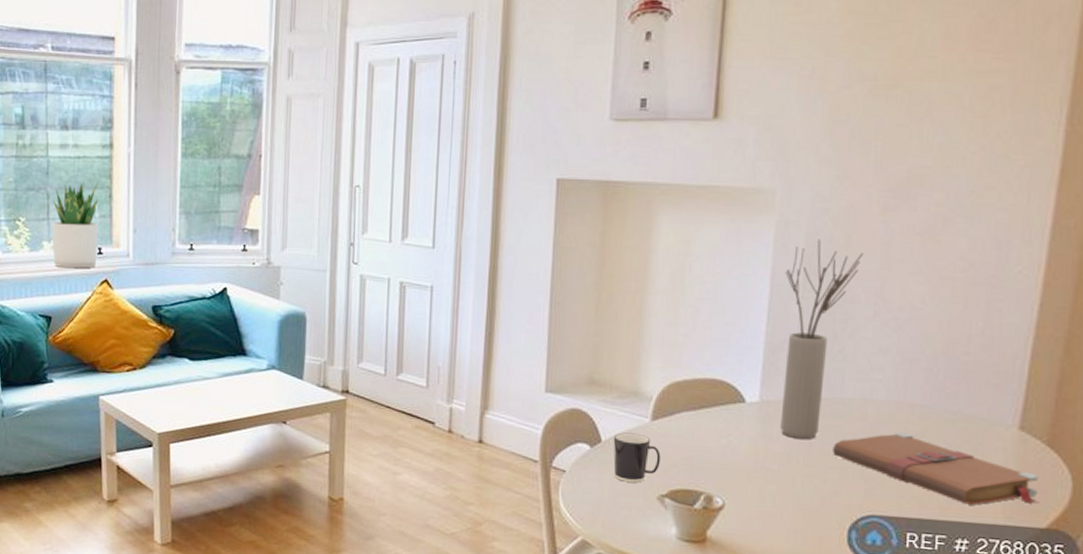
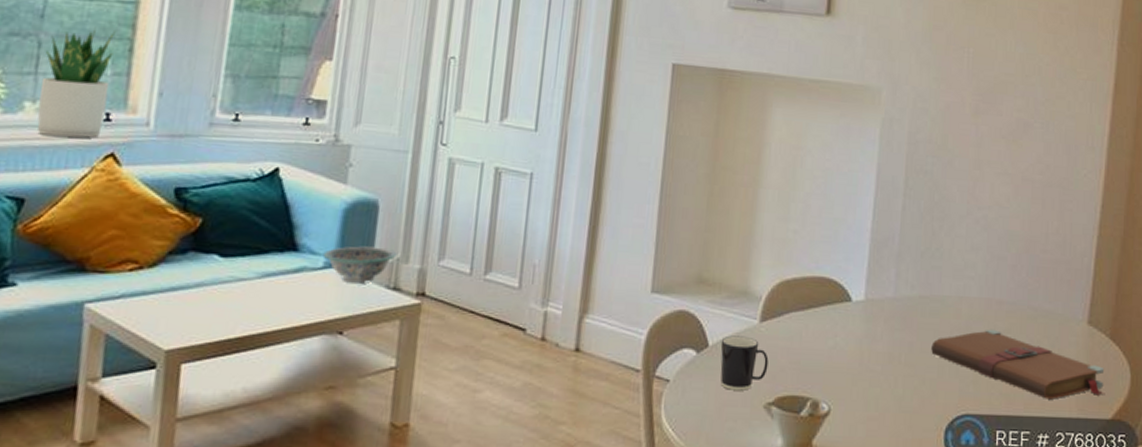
decorative bowl: none [266,351,324,382] -> present [323,246,397,283]
vase: present [780,239,864,439] -> none [883,137,959,338]

